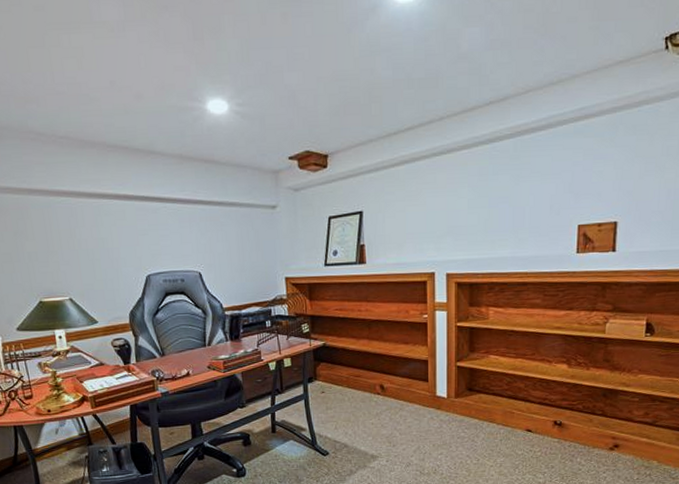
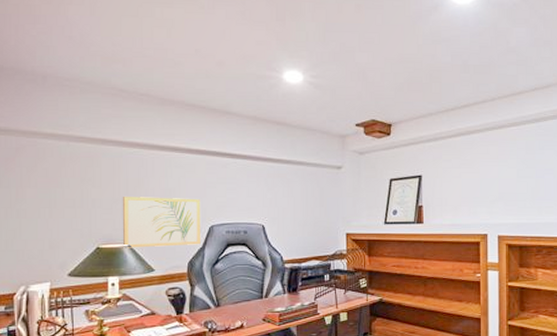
wall art: none [56,247,140,301] -> present [122,197,202,248]

